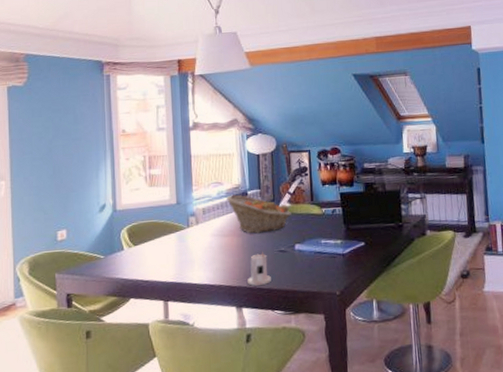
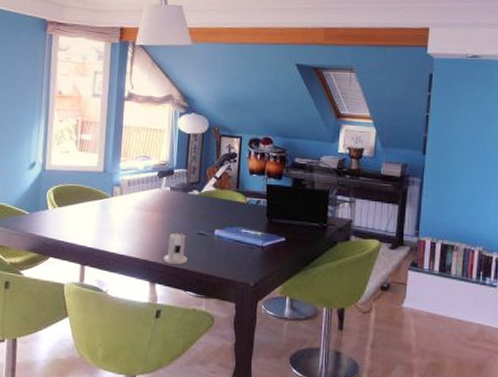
fruit basket: present [227,194,292,234] -> none [153,170,215,214]

